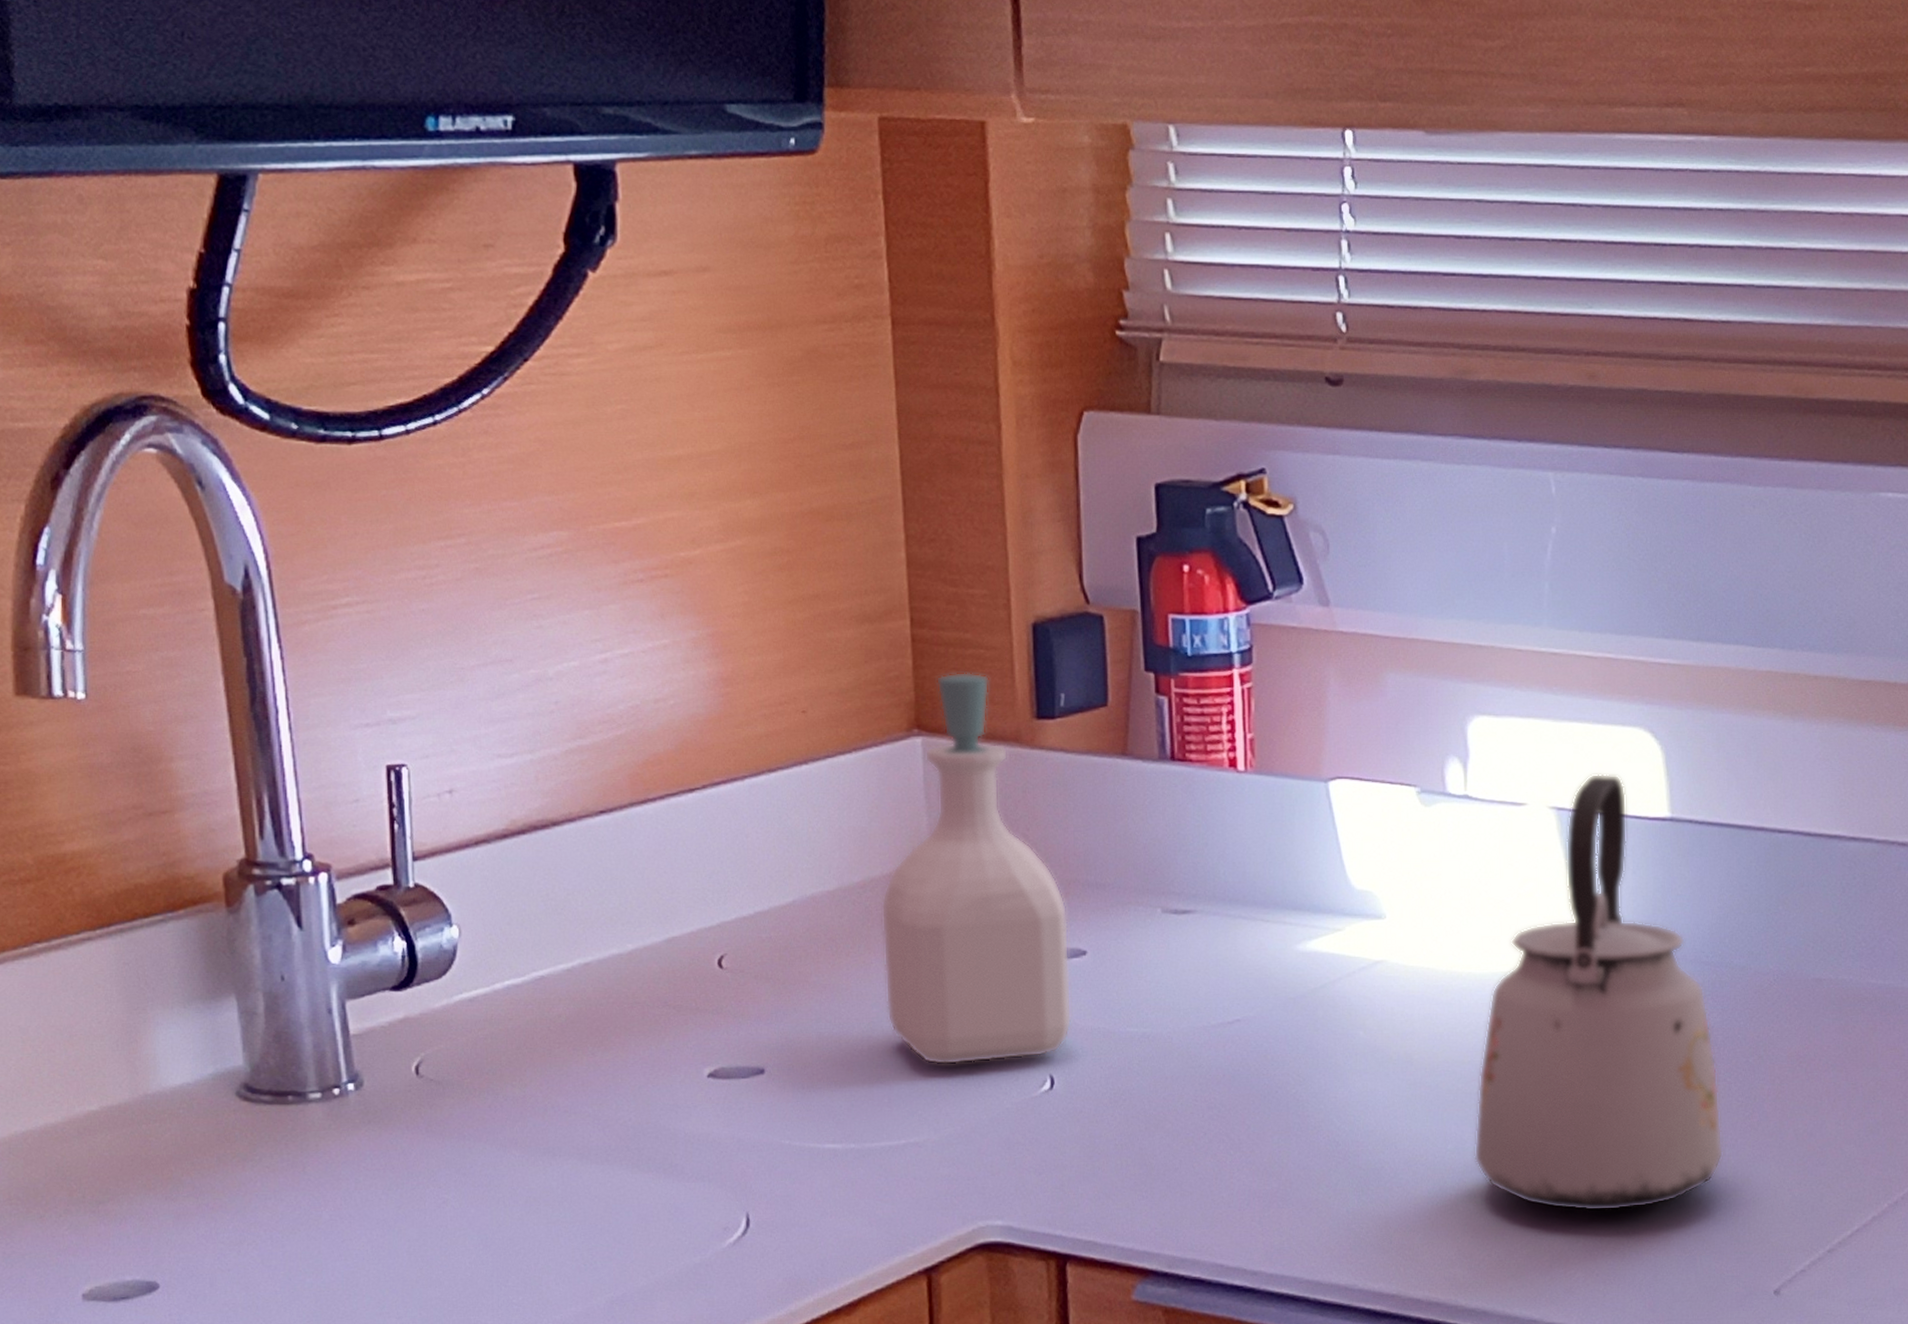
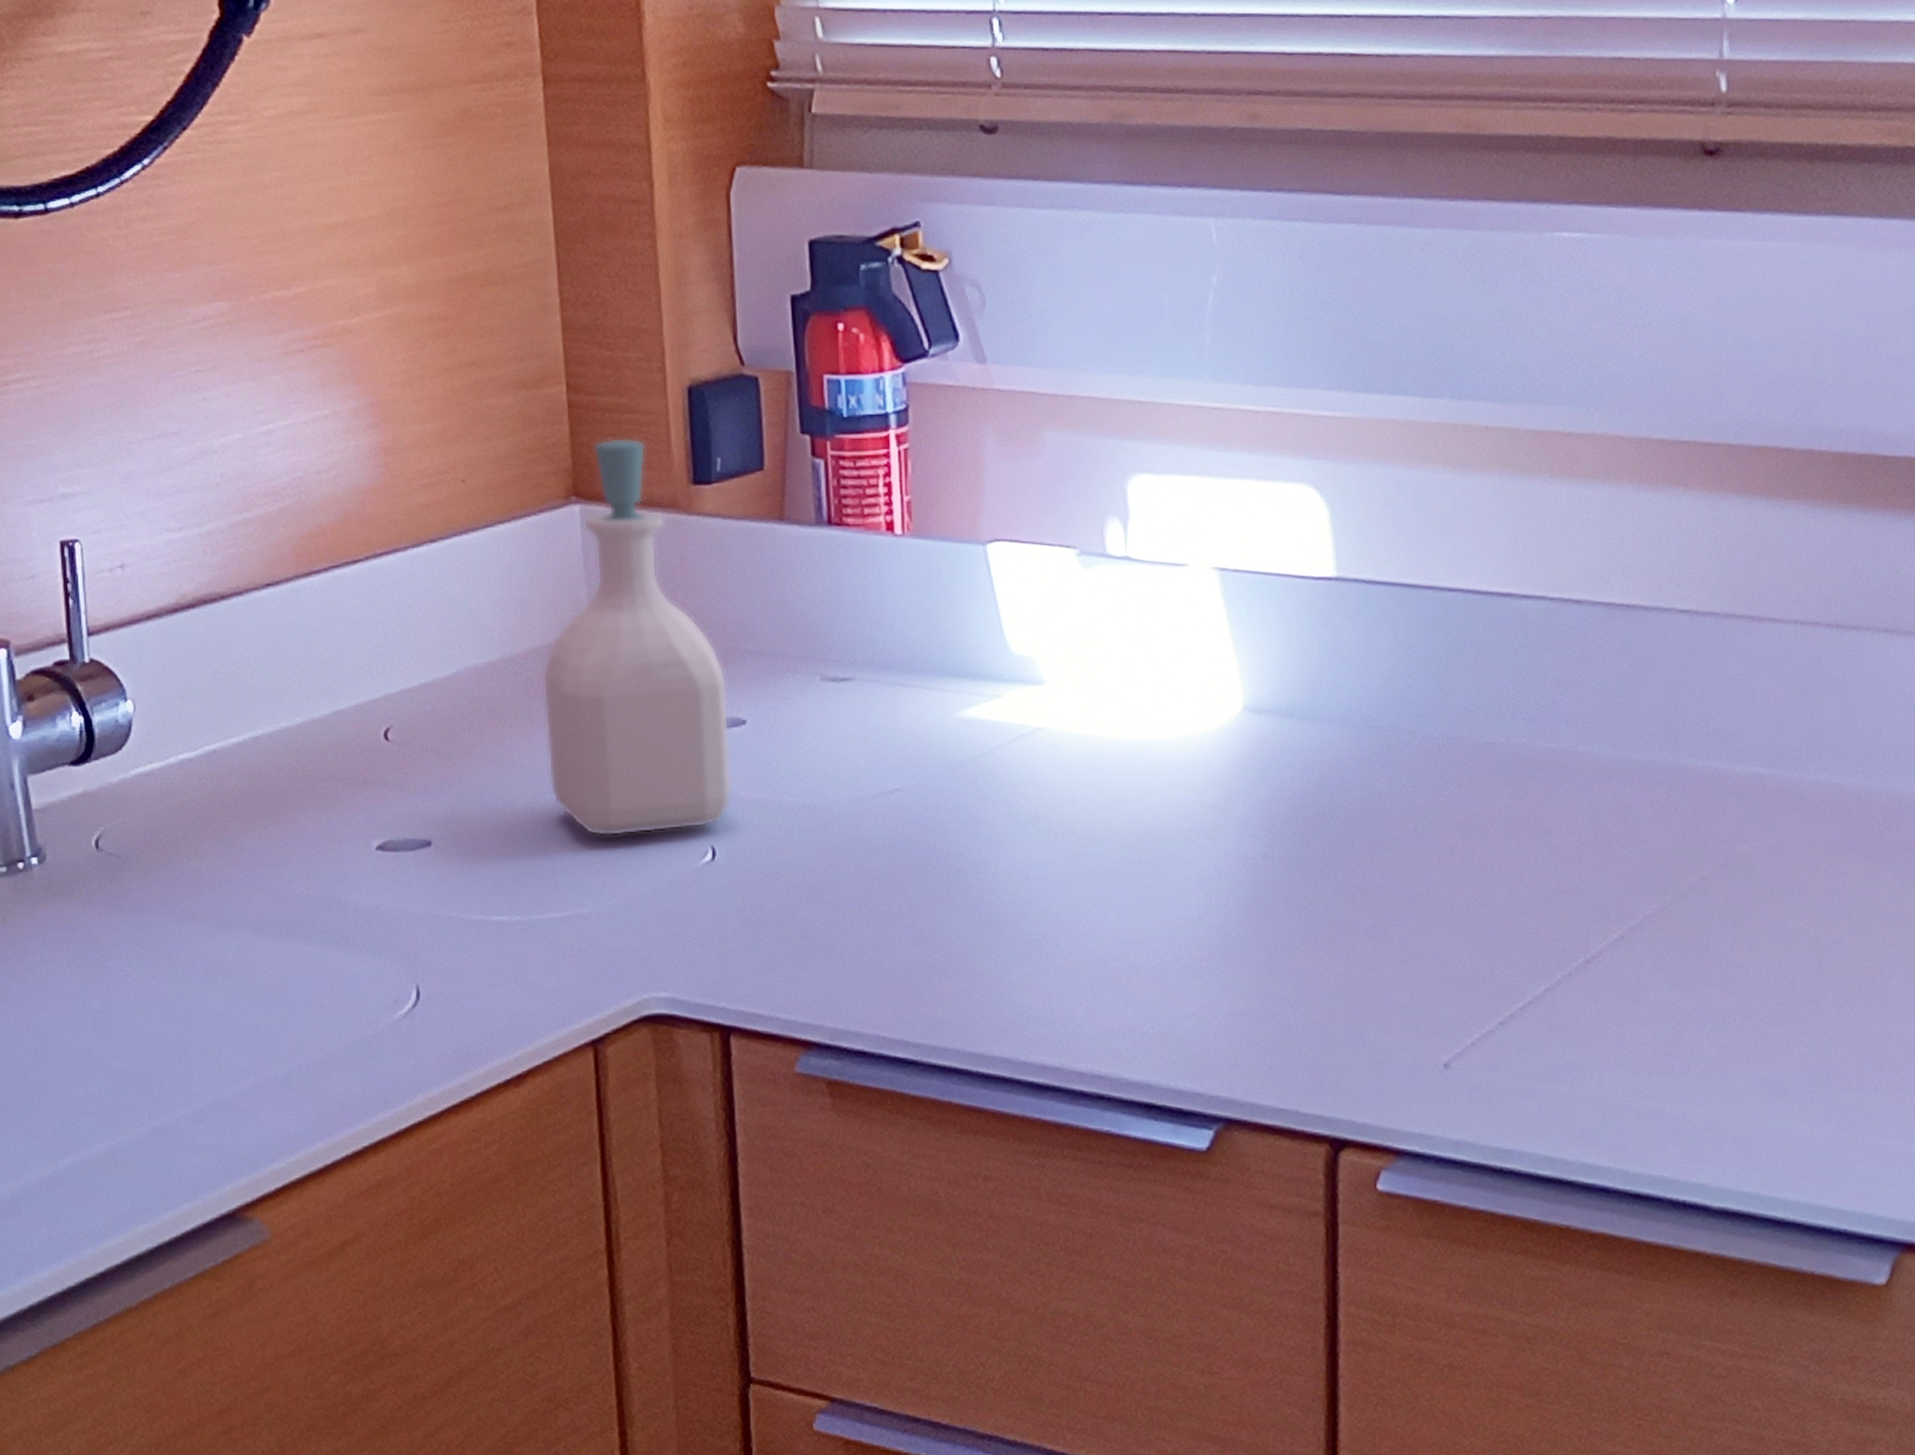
kettle: present [1474,773,1724,1212] -> none [1136,532,1392,983]

